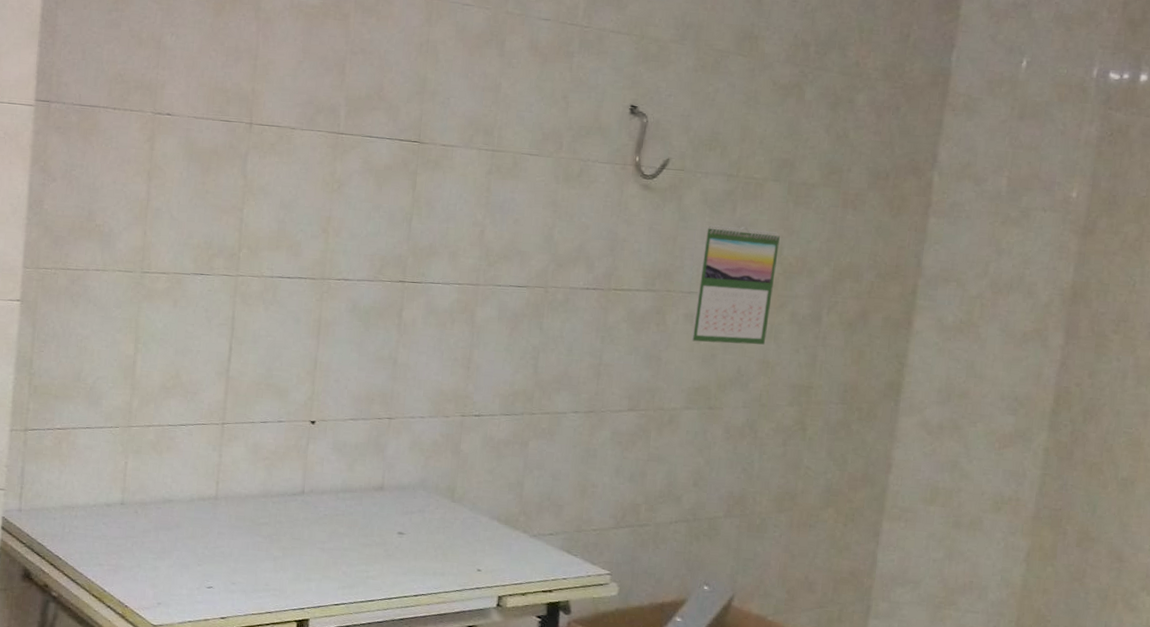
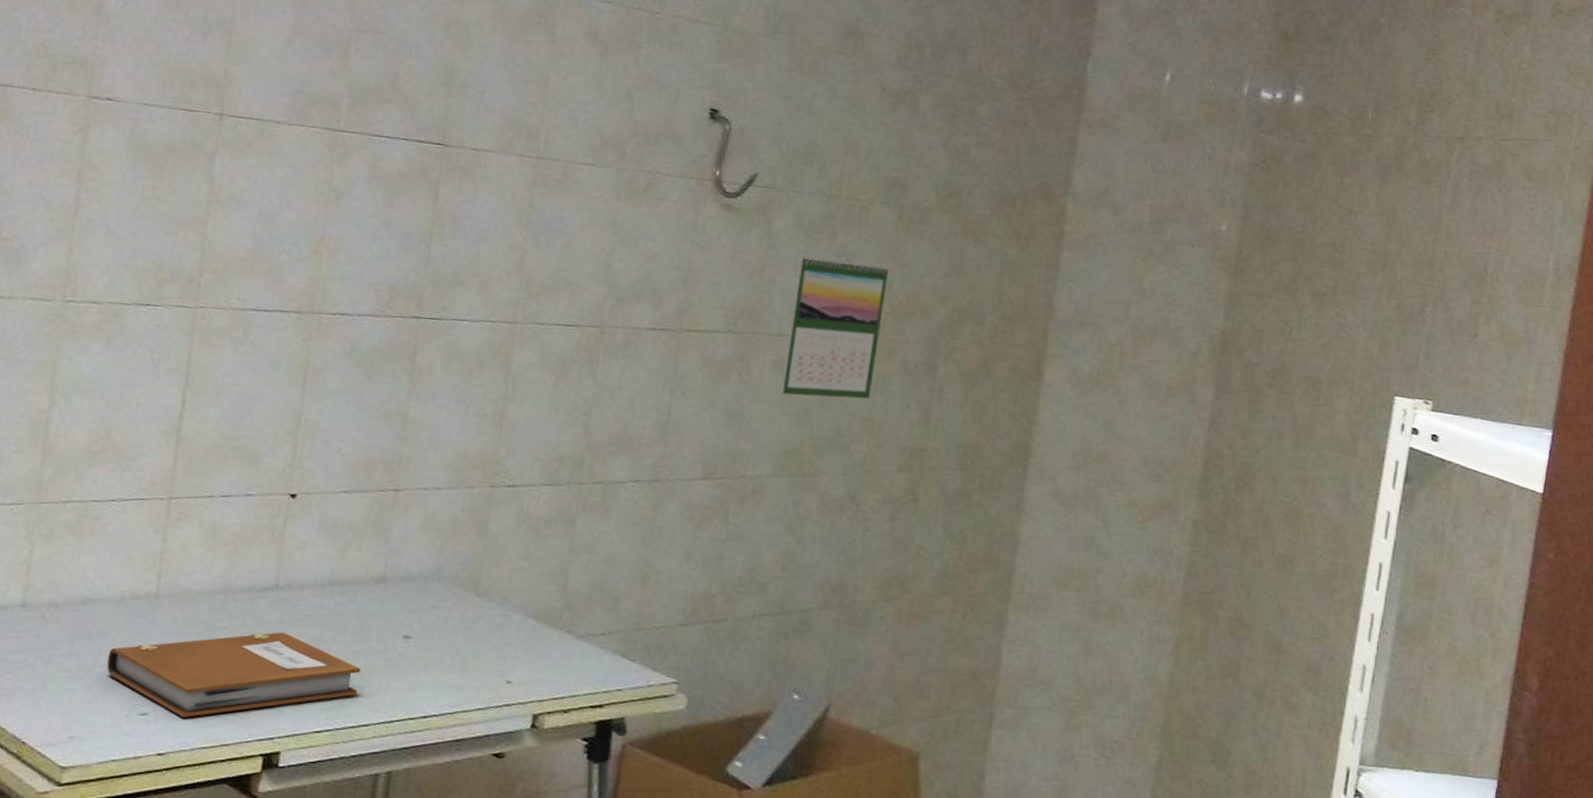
notebook: none [182,527,367,591] -> present [107,632,361,718]

